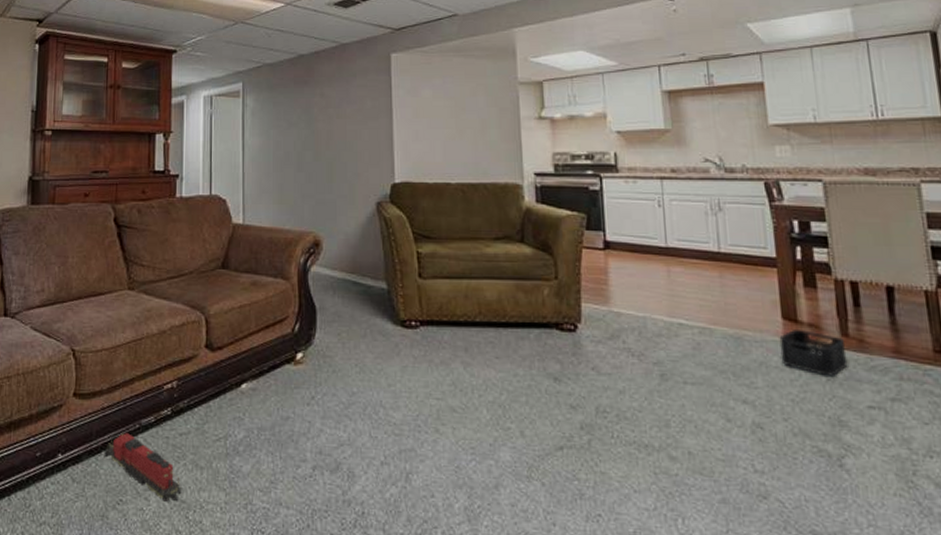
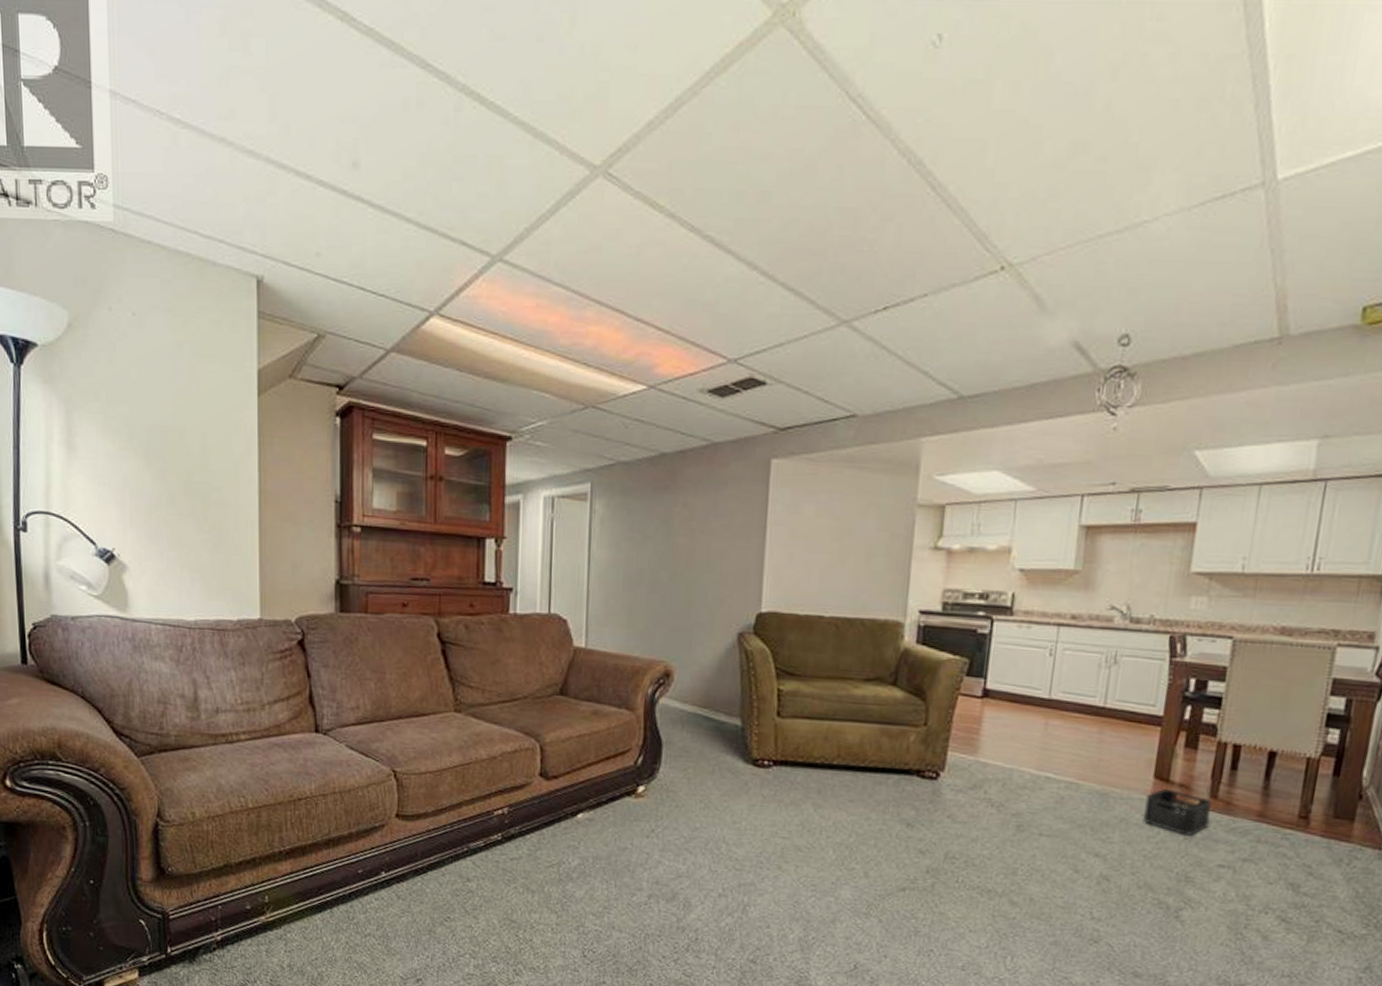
toy train: present [104,433,182,503] -> none [430,855,512,922]

